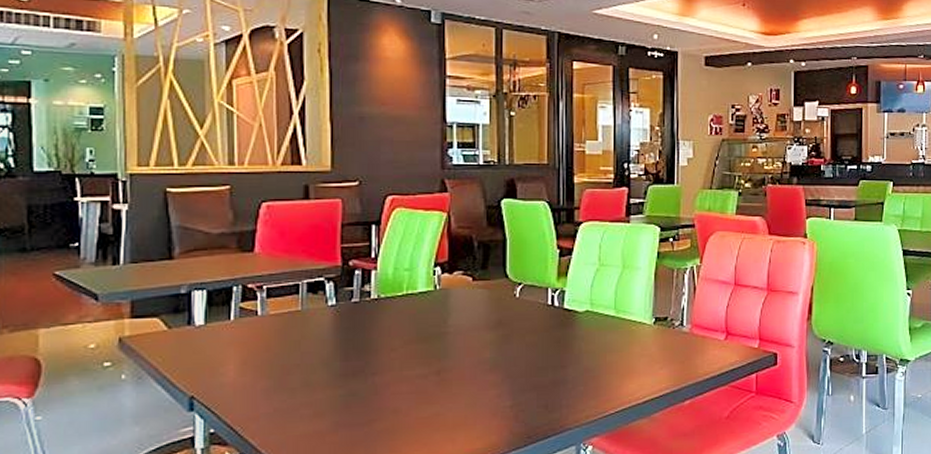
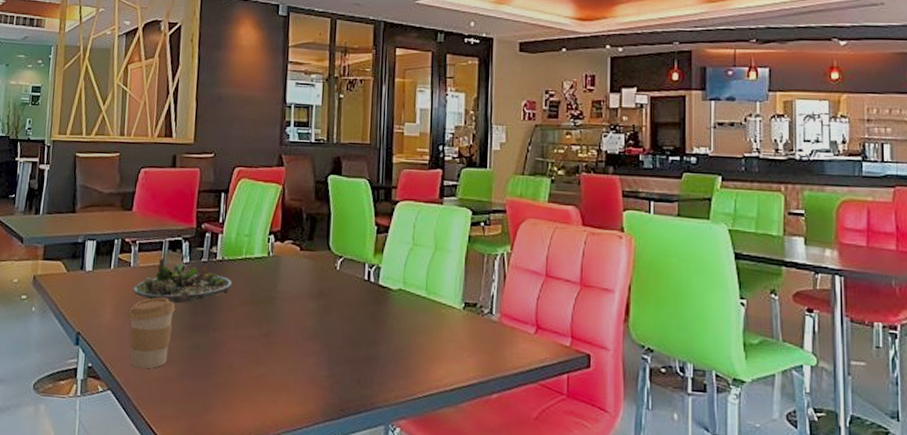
coffee cup: none [259,345,322,427] -> present [128,297,175,369]
succulent planter: none [264,301,393,351] -> present [133,257,233,304]

